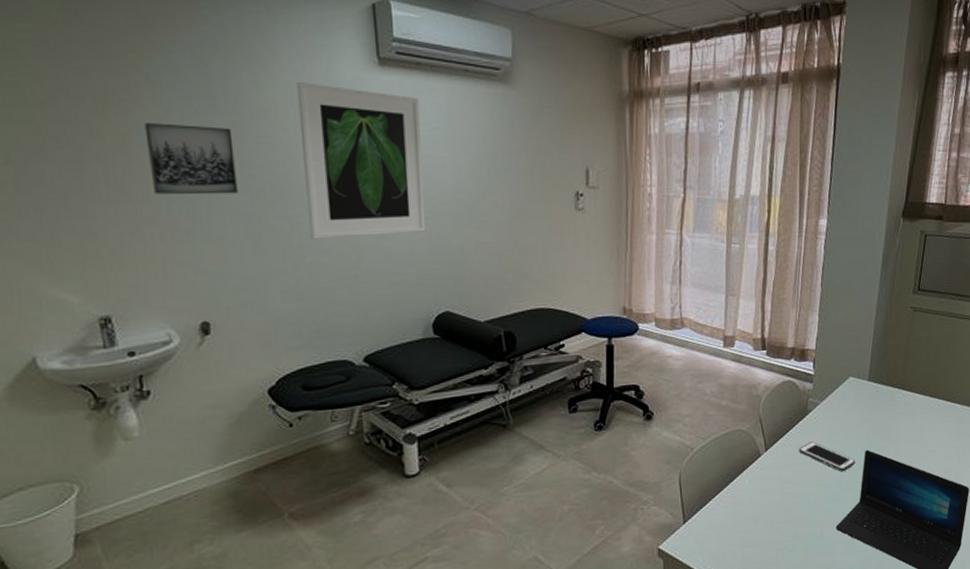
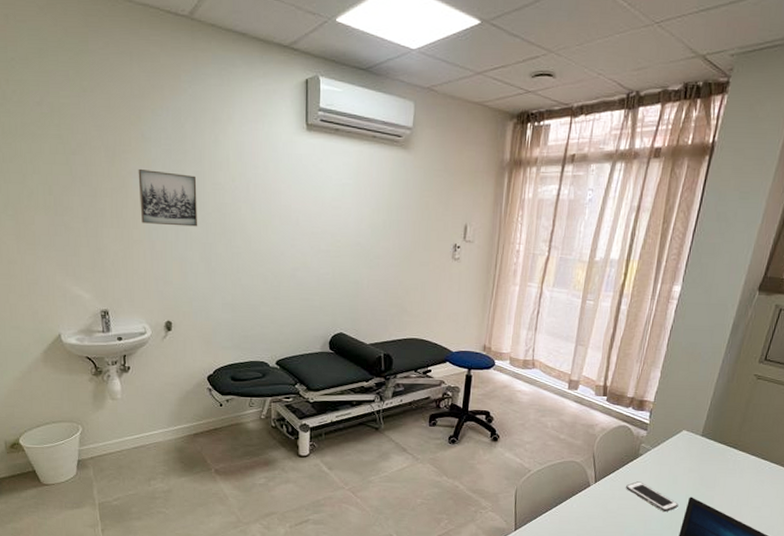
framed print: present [296,83,426,240] -> none [244,142,335,268]

